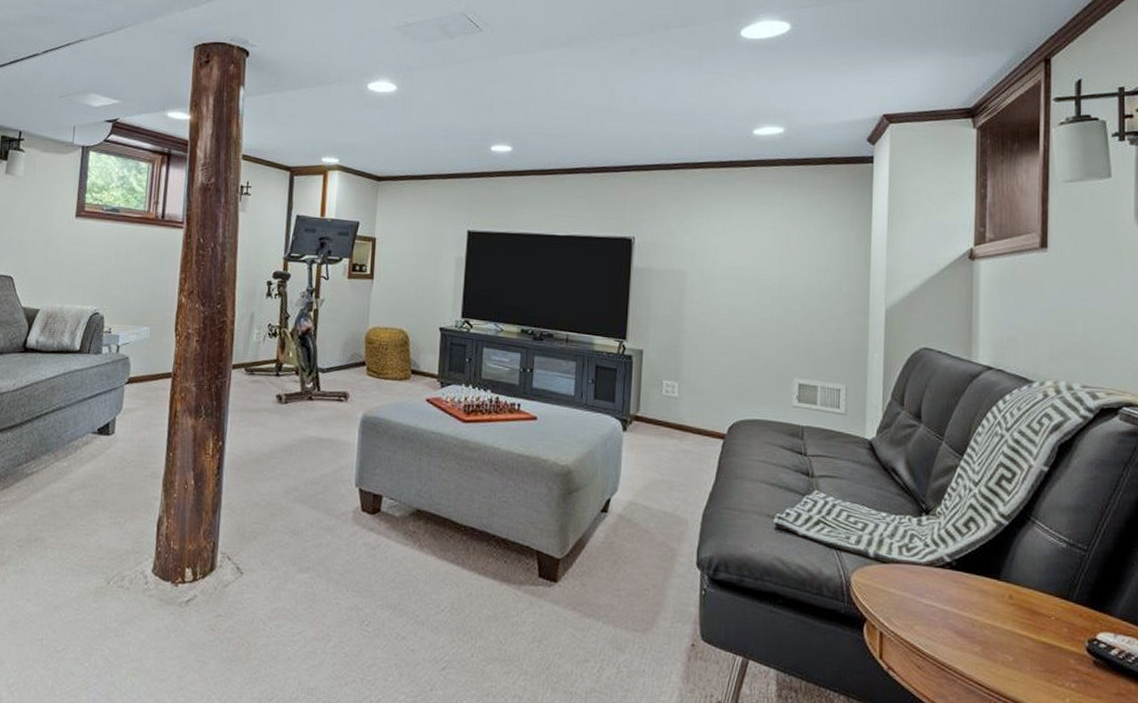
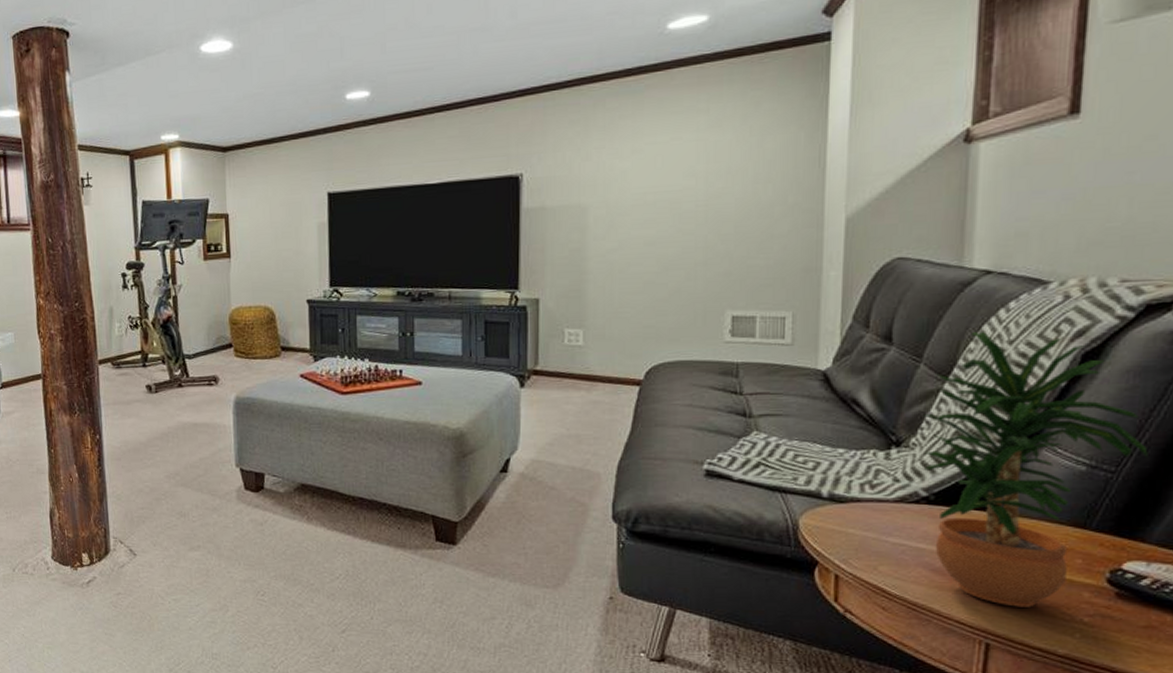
potted plant: none [945,417,1109,672] -> present [922,331,1148,607]

